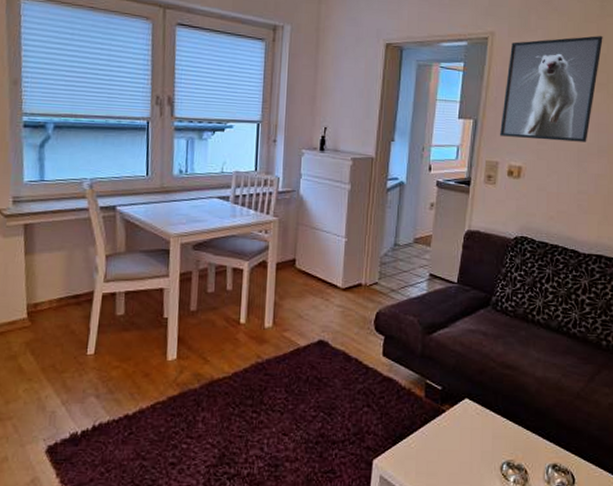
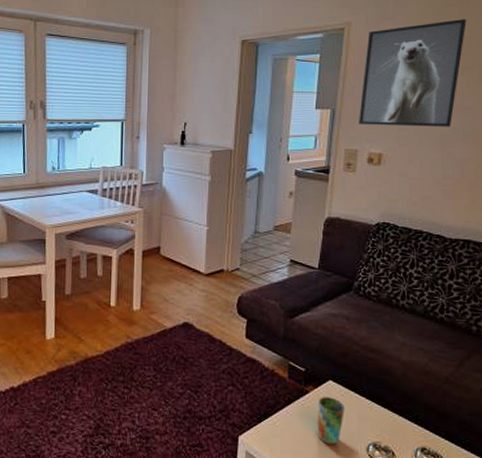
cup: none [451,416,480,466] -> present [316,397,345,445]

